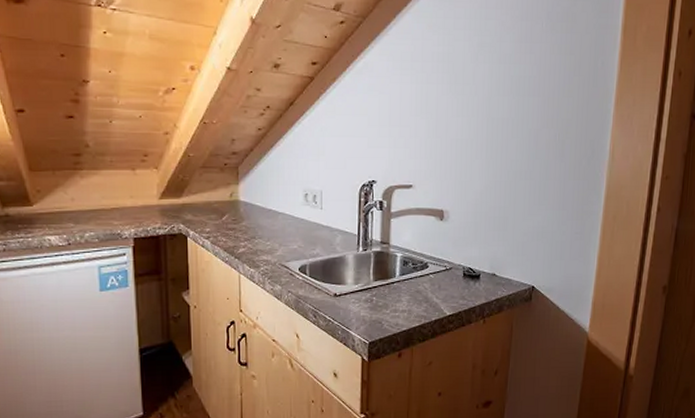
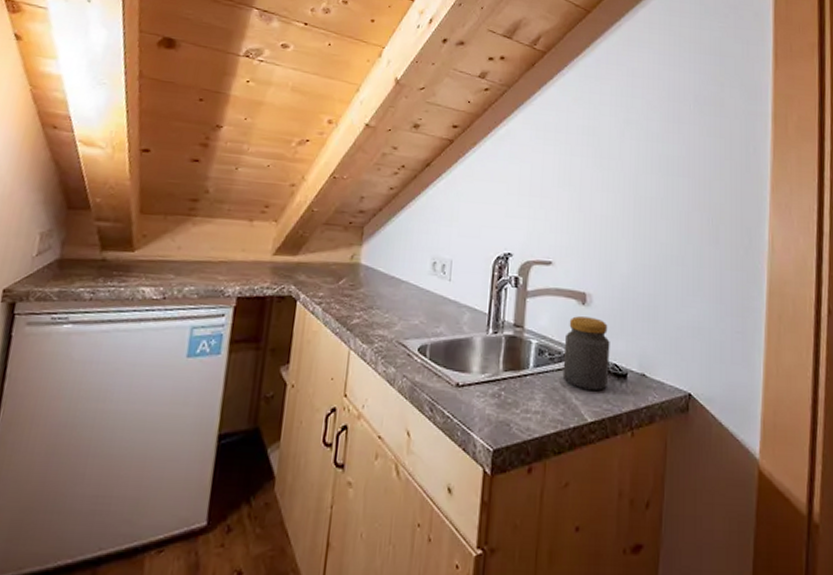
jar: none [425,231,465,290] -> present [562,316,610,390]

